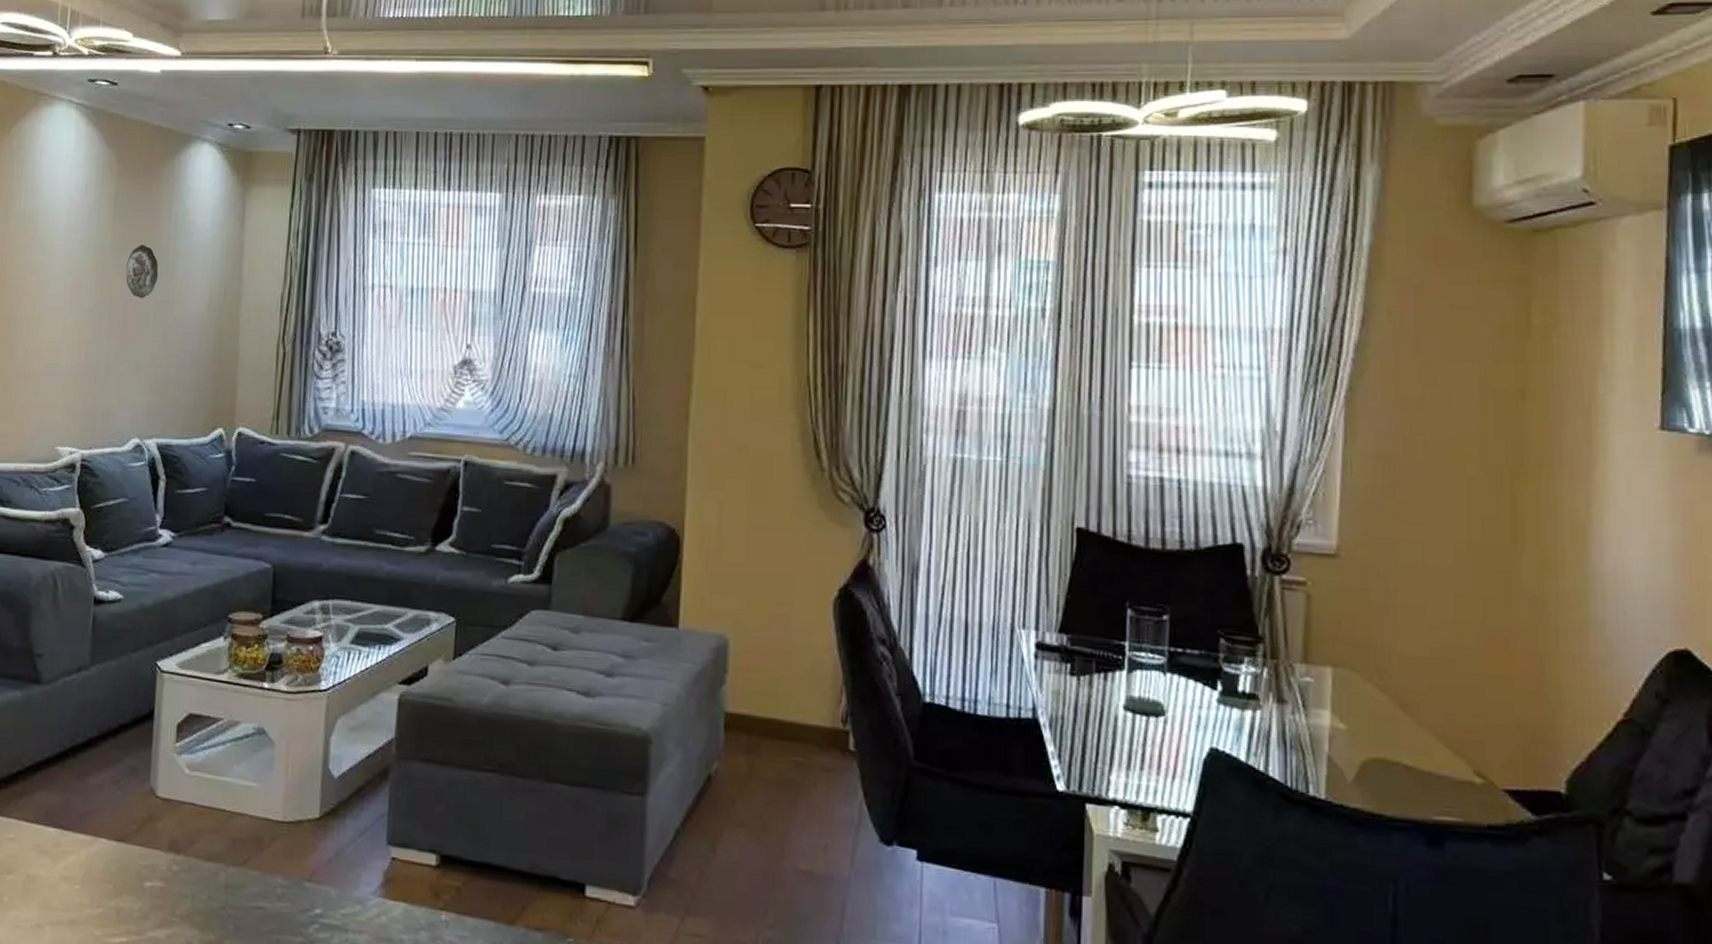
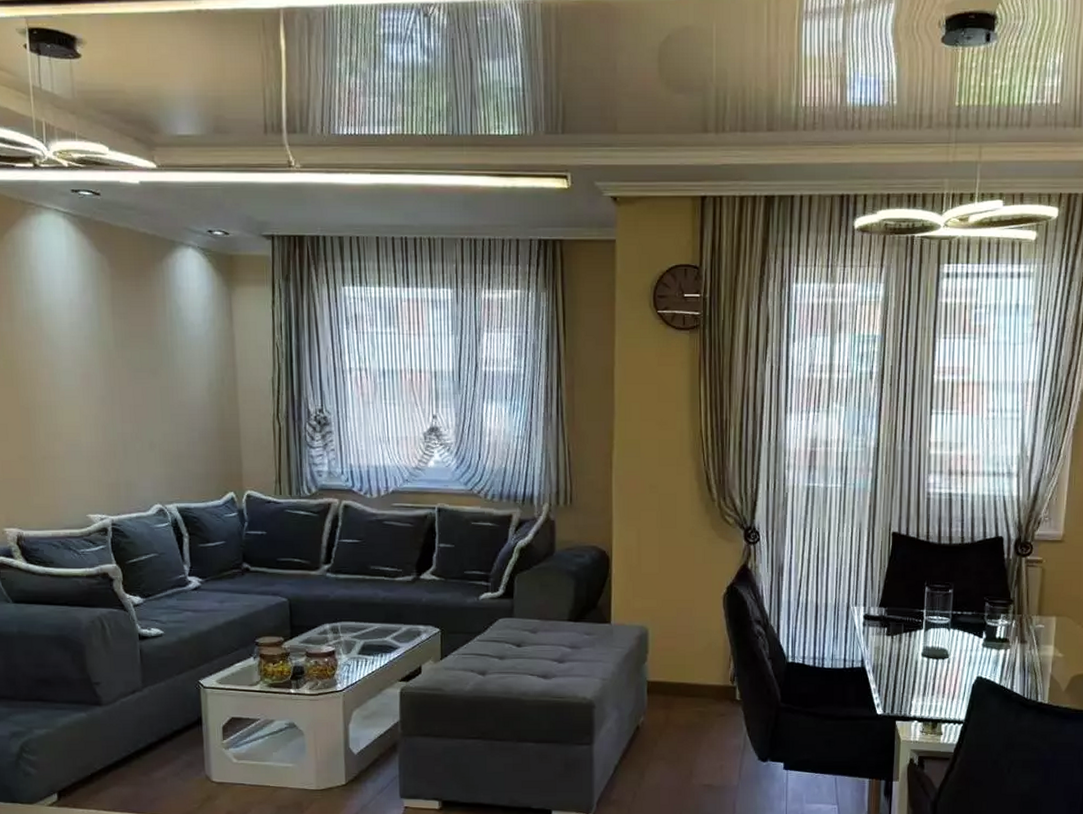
decorative plate: present [126,245,159,299] -> none [130,339,161,386]

